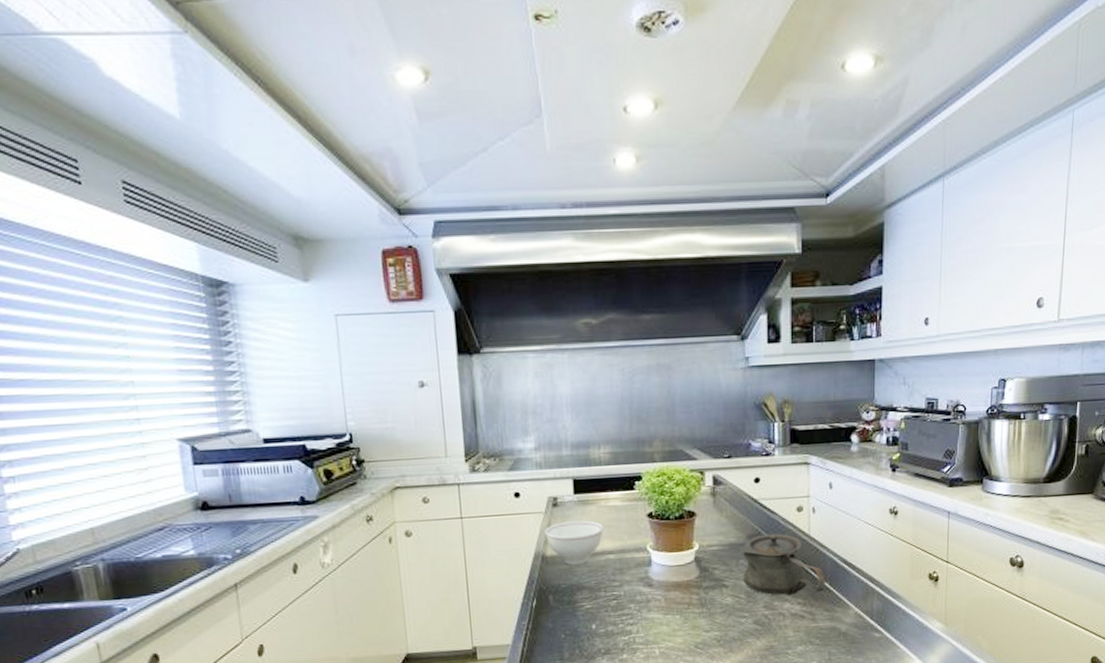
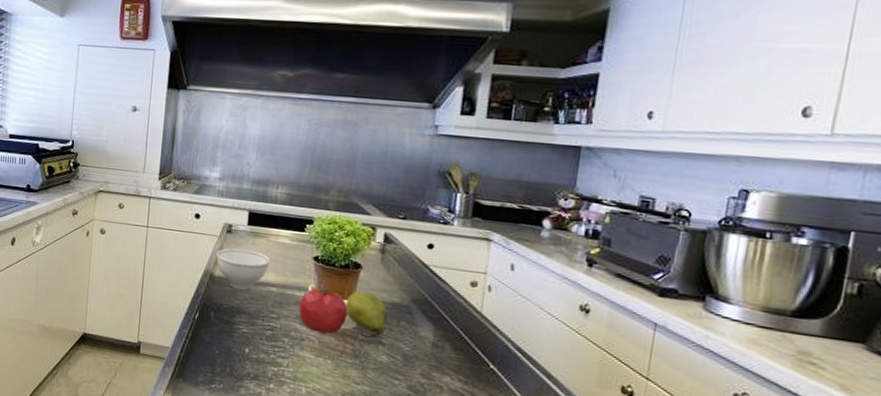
tomato: none [640,544,689,590] -> present [298,287,348,334]
fruit: none [686,537,726,585] -> present [345,291,388,339]
cooking pot: present [740,533,825,596] -> none [402,301,494,375]

